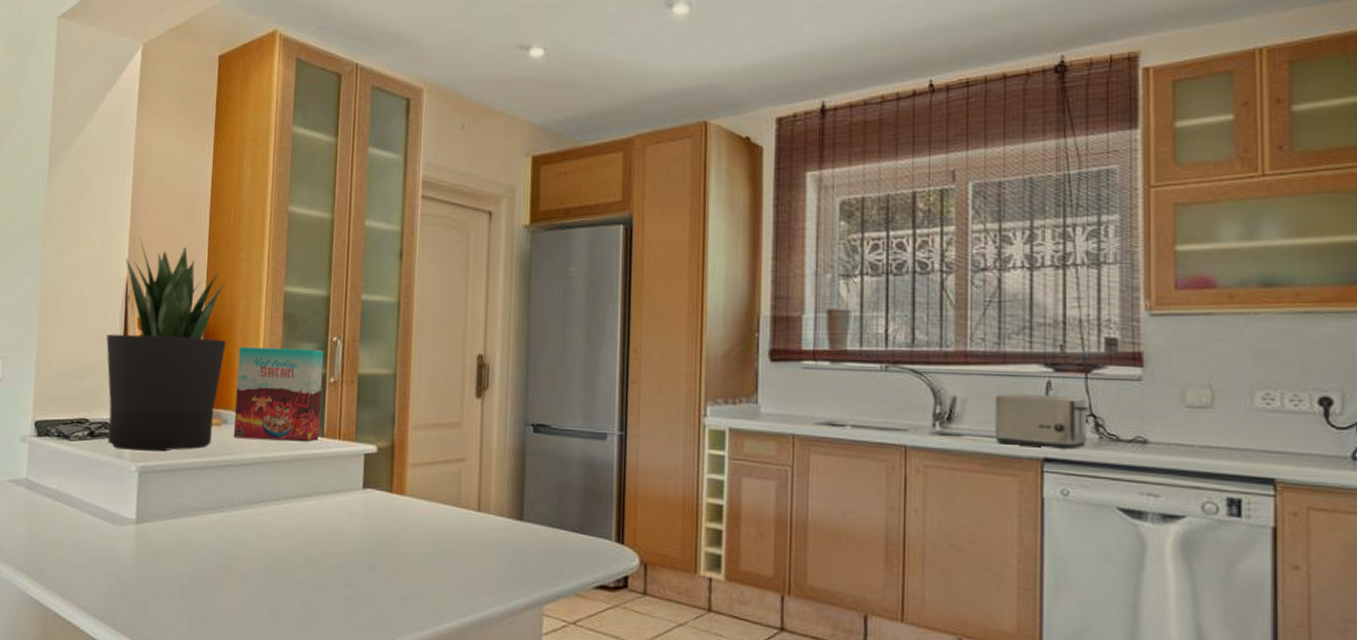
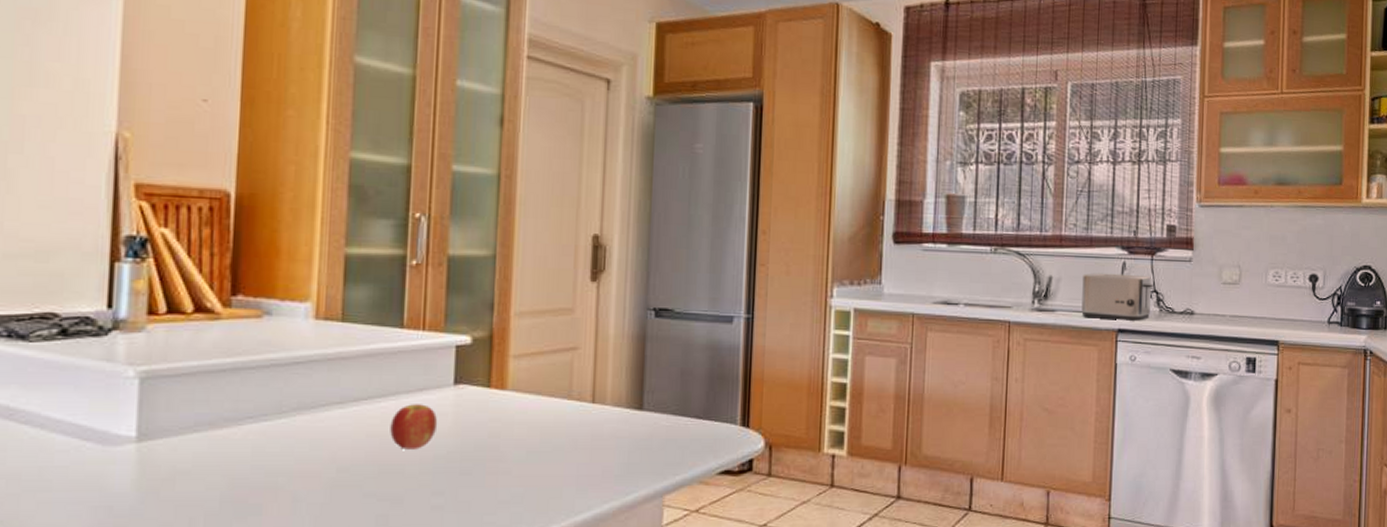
planter: present [106,239,227,451] -> none [85,83,269,351]
cereal box: present [233,346,324,442] -> none [279,222,404,335]
fruit: none [313,504,350,545] -> present [390,404,438,449]

